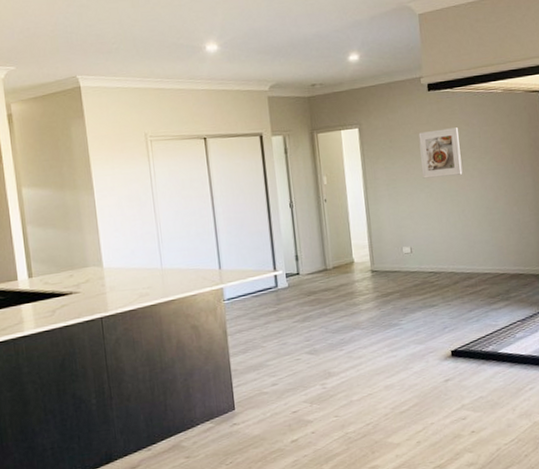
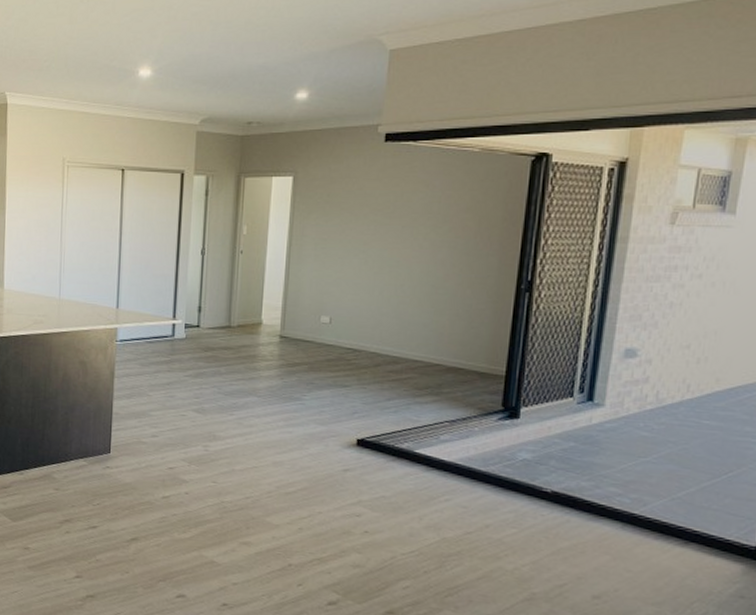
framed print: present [418,127,463,179] -> none [359,188,415,243]

